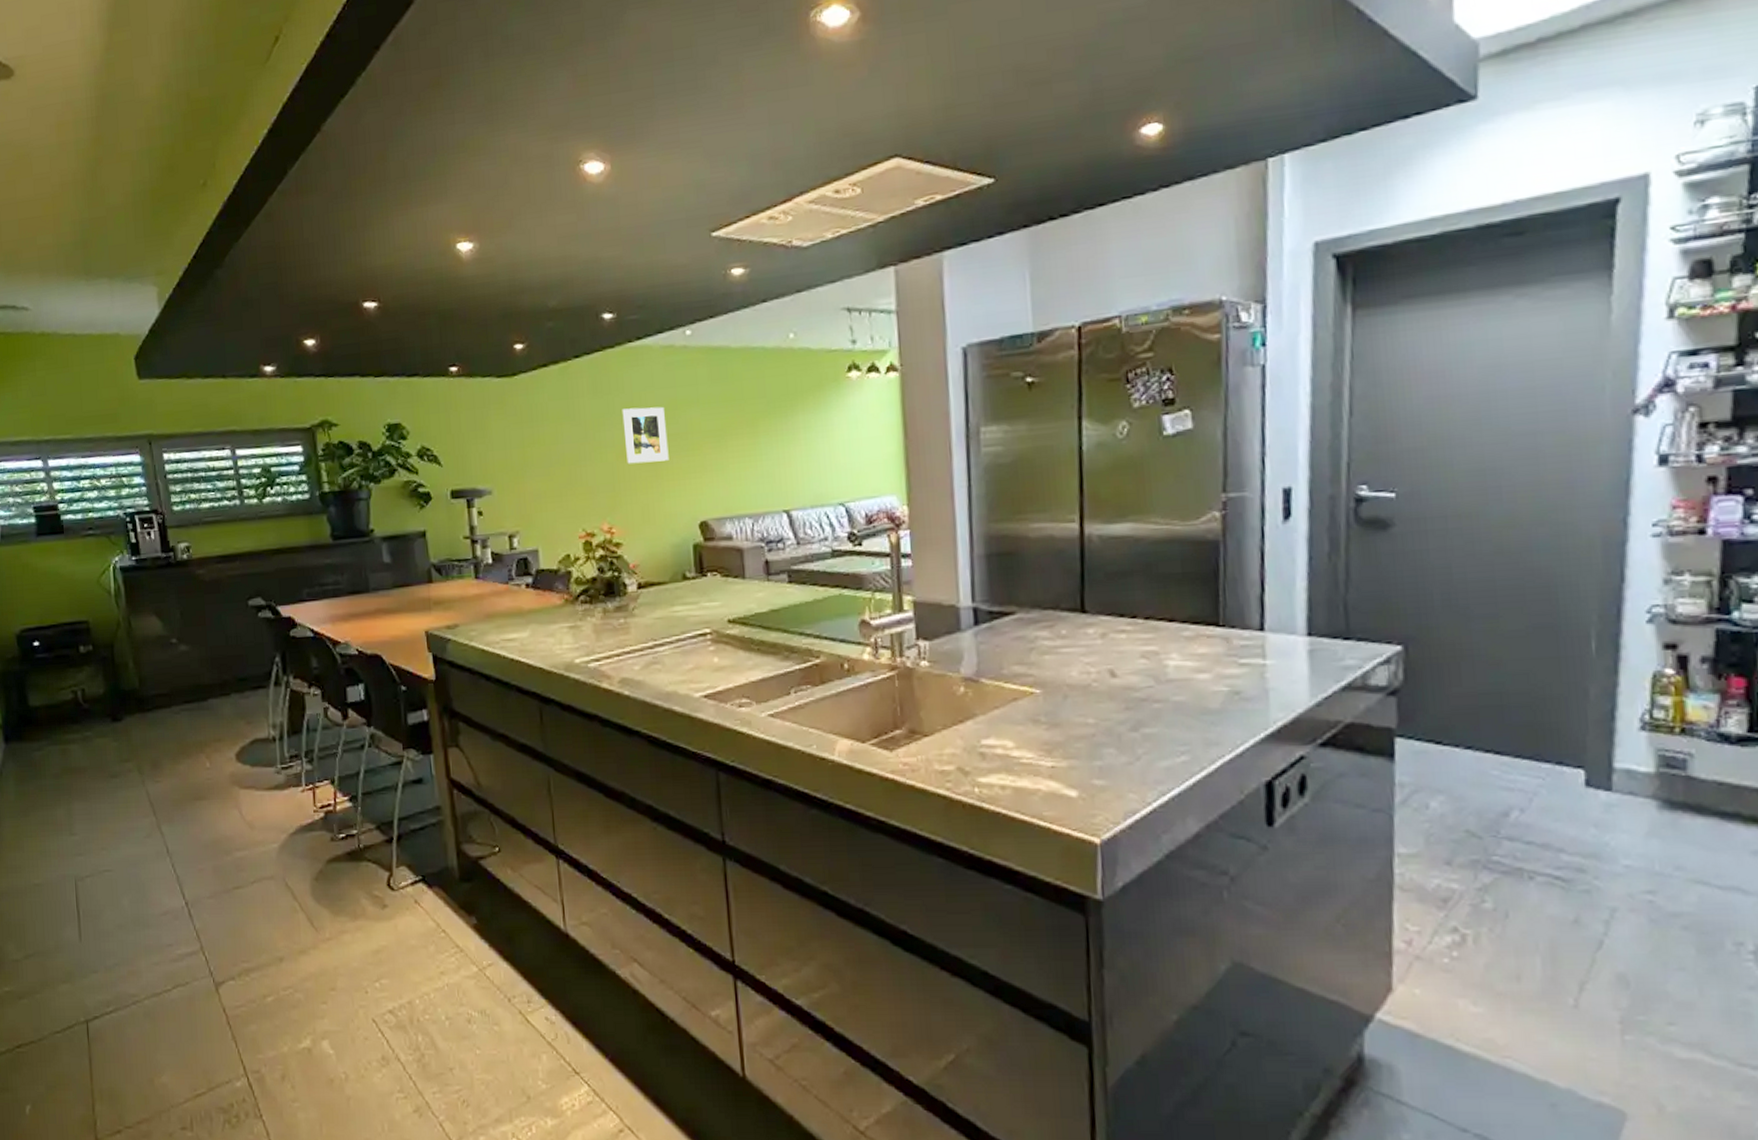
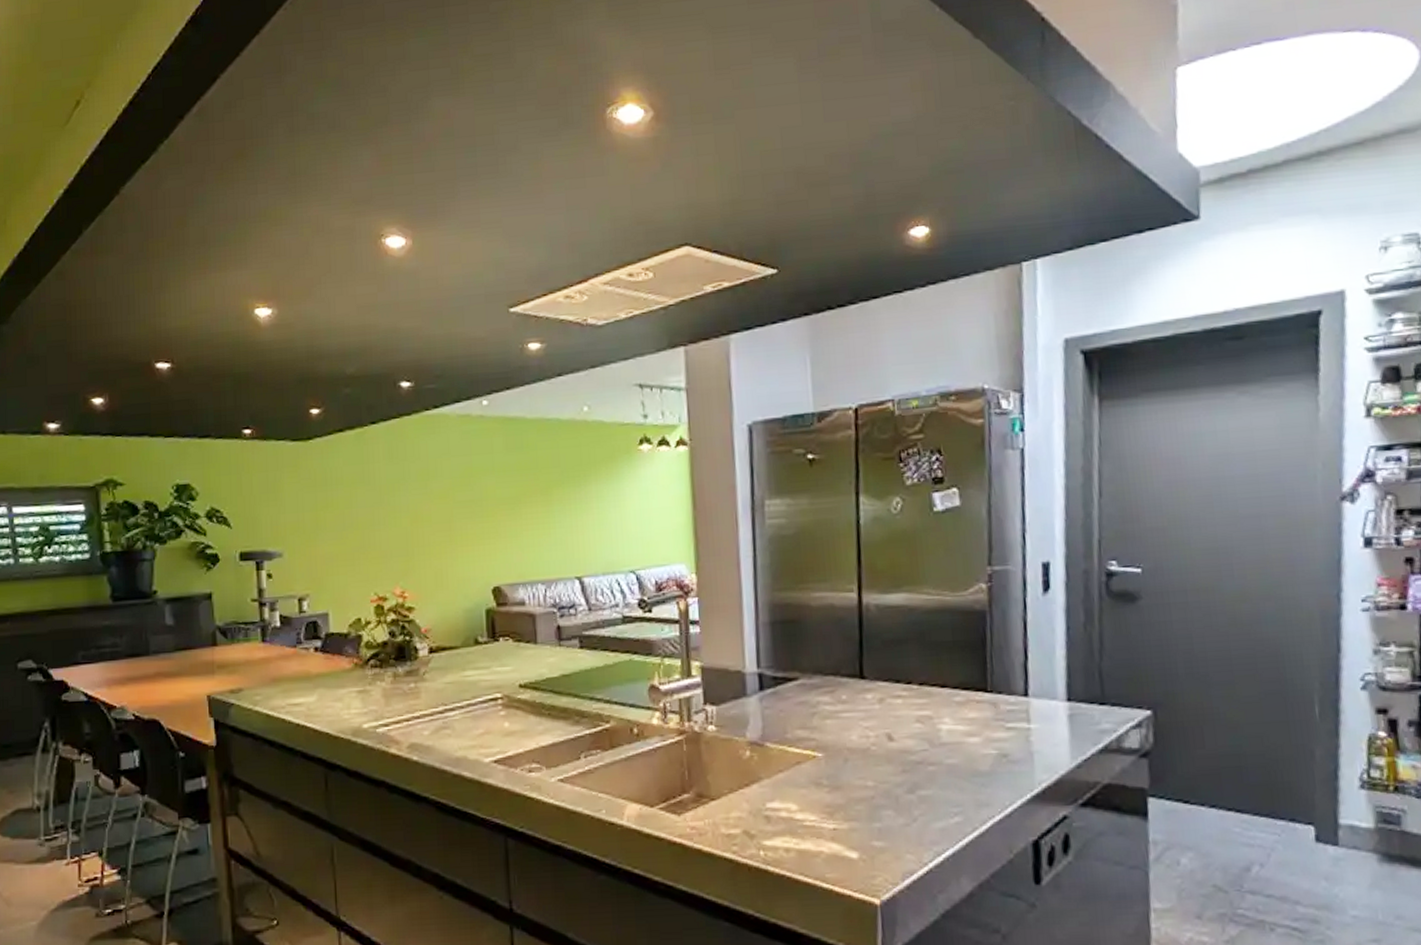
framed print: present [622,406,669,464] -> none [417,473,464,530]

